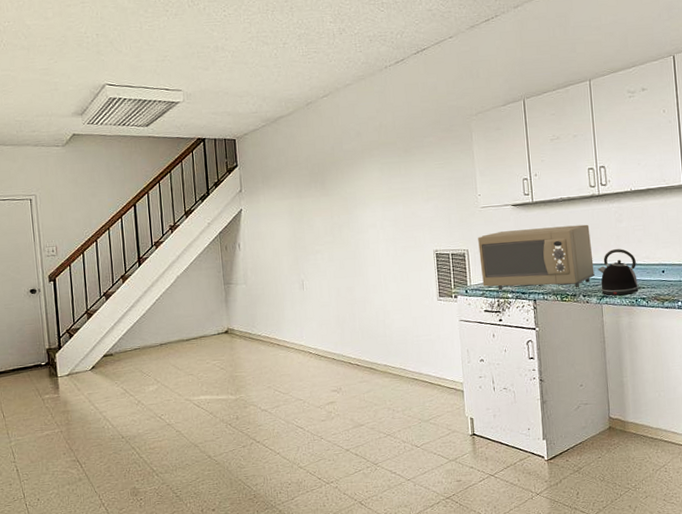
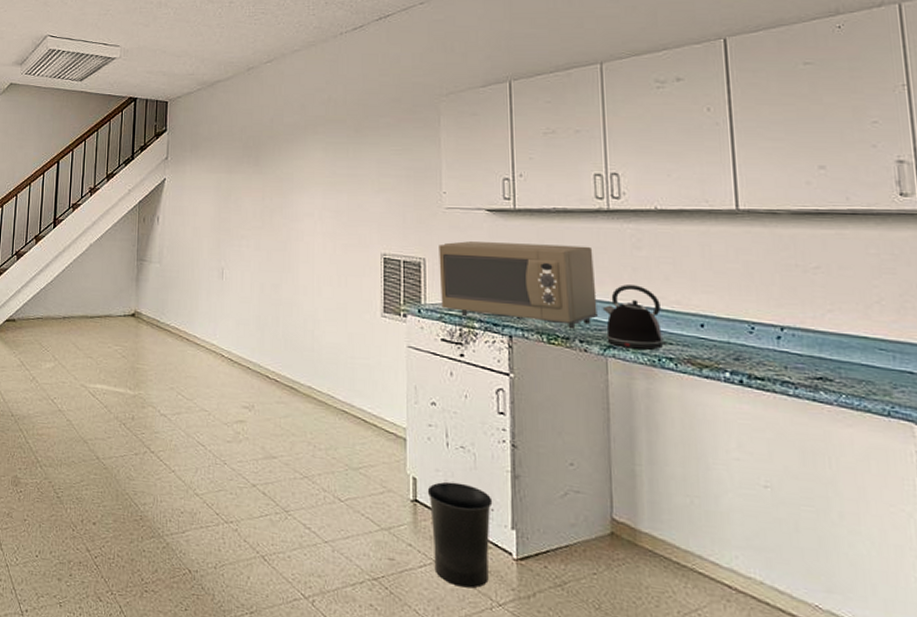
waste bin: none [481,414,529,489] -> present [427,481,493,589]

